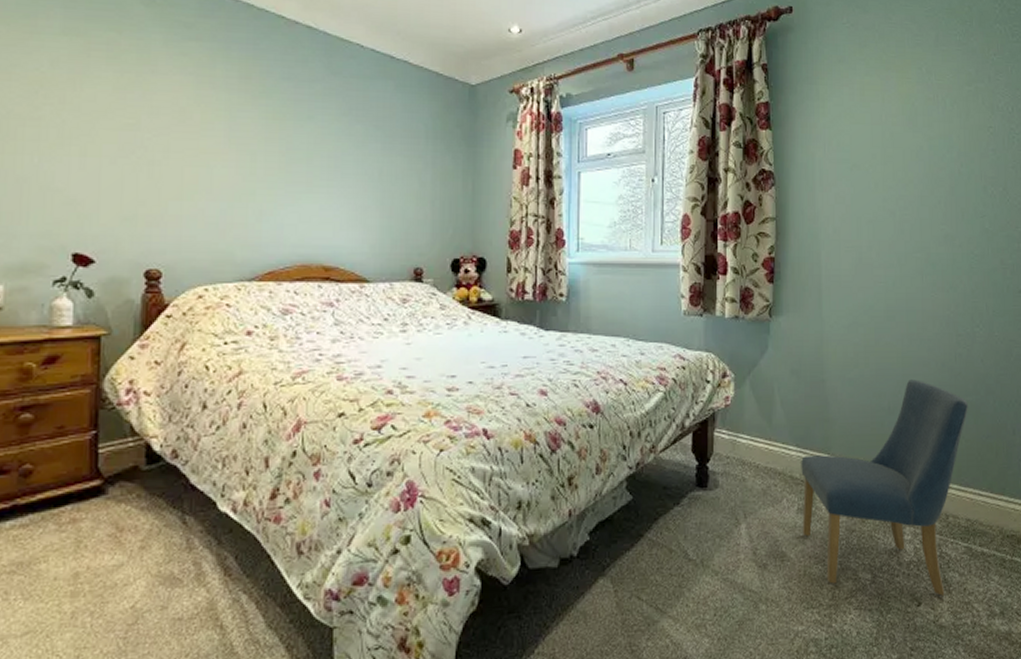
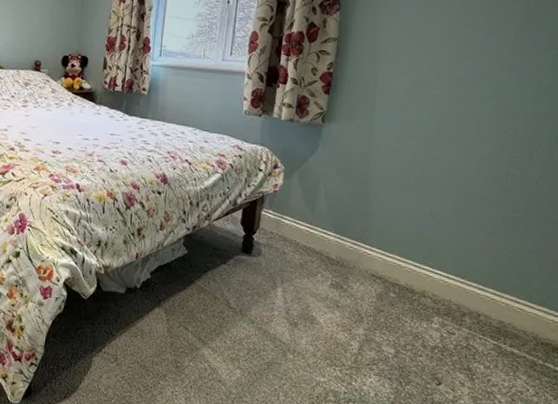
chair: present [801,379,969,596] -> none [332,191,516,382]

